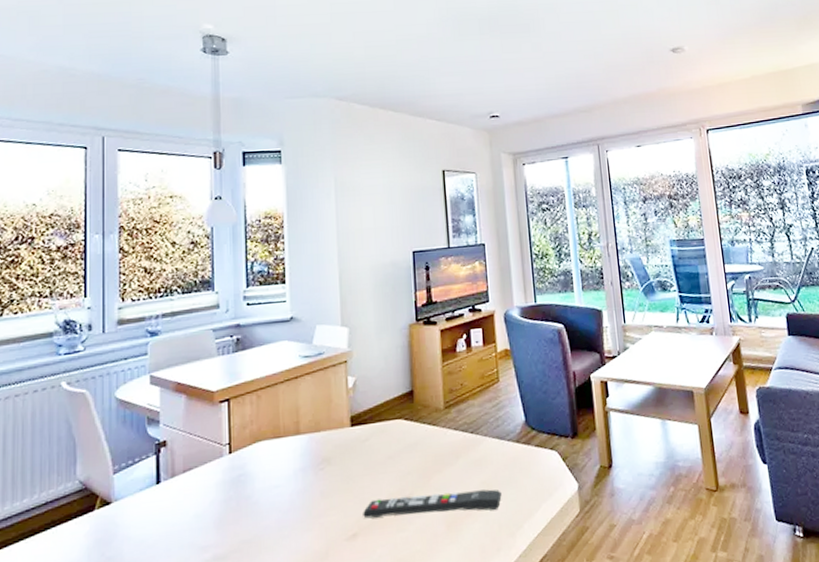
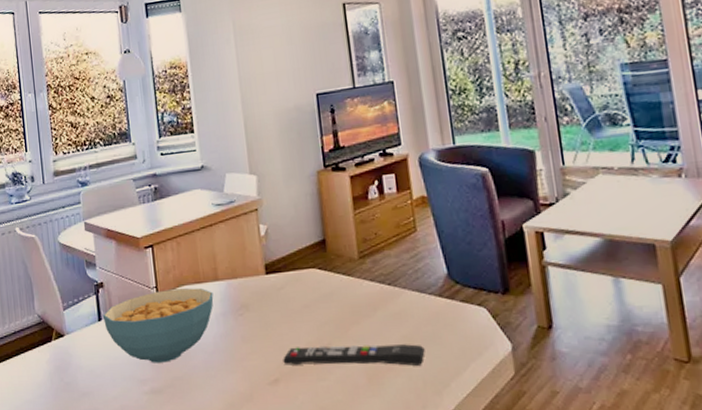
cereal bowl: none [161,442,293,527] -> present [102,287,214,363]

